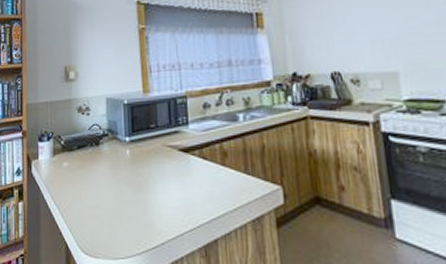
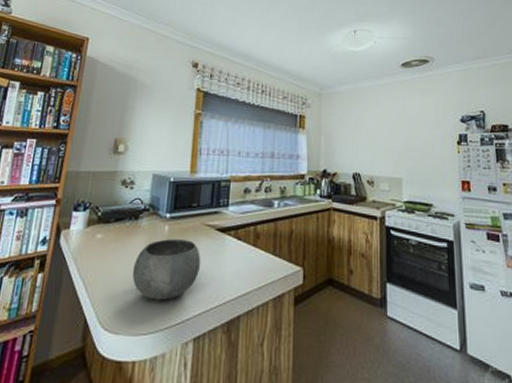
bowl: none [101,163,168,225] -> present [132,239,201,301]

